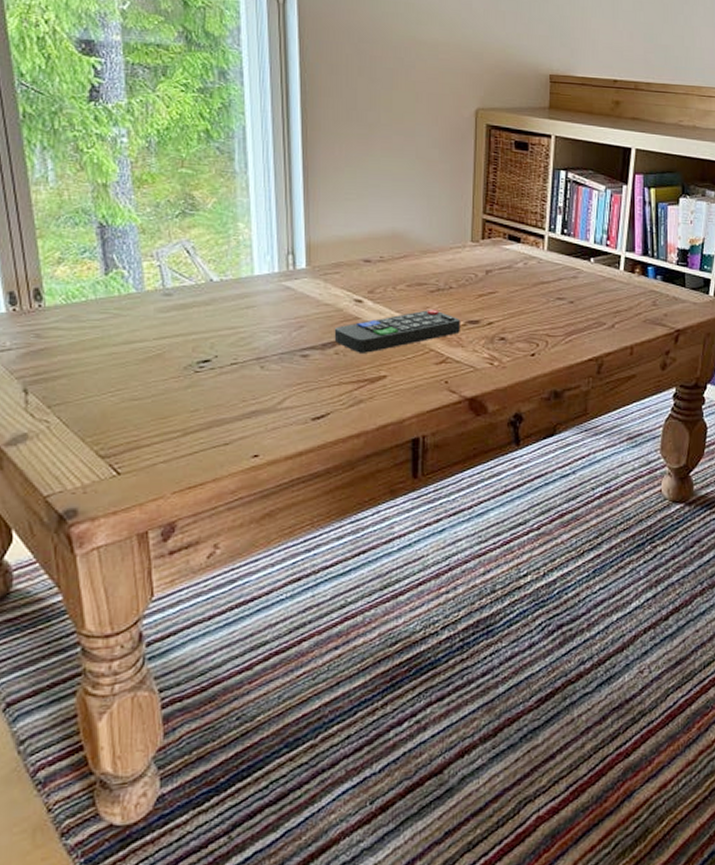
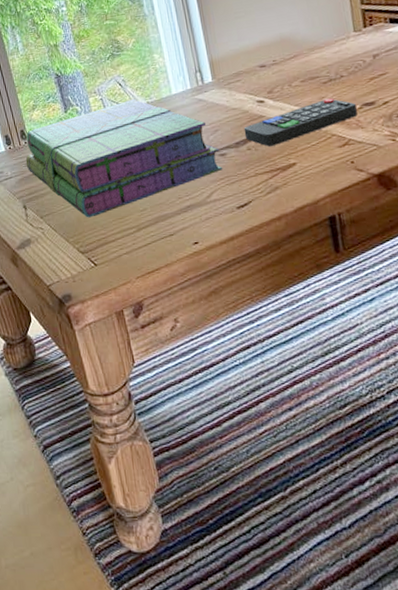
stack of books: none [36,272,303,414] -> present [25,98,223,218]

